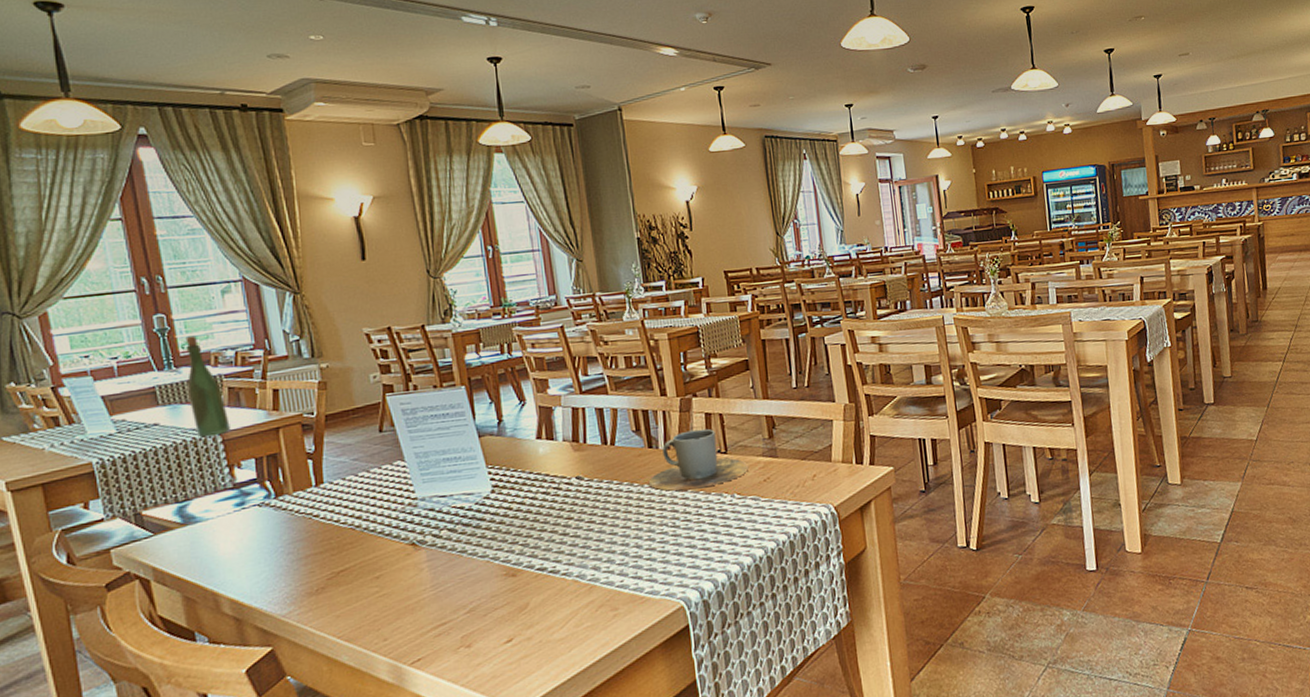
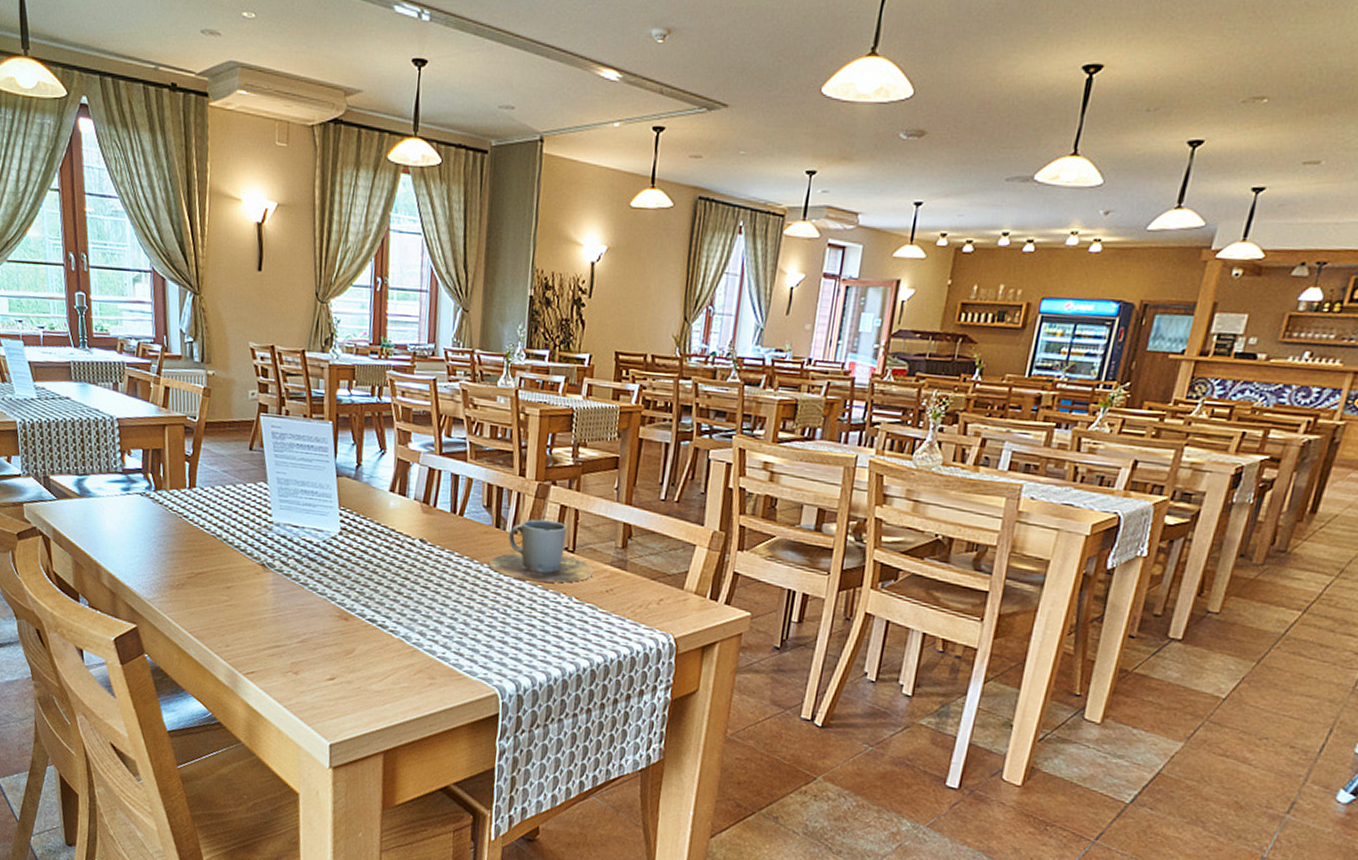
wine bottle: present [185,335,230,438] -> none [95,318,126,420]

